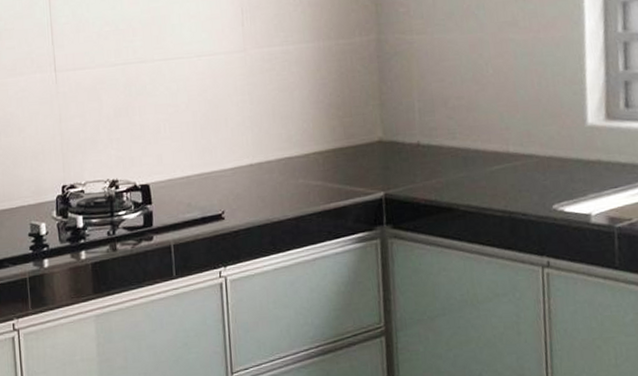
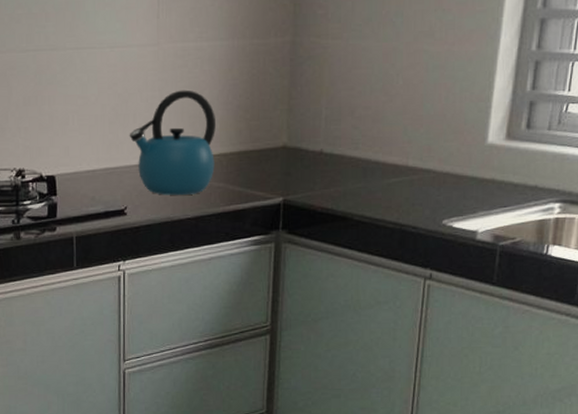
kettle: none [221,92,311,197] -> present [129,90,216,195]

